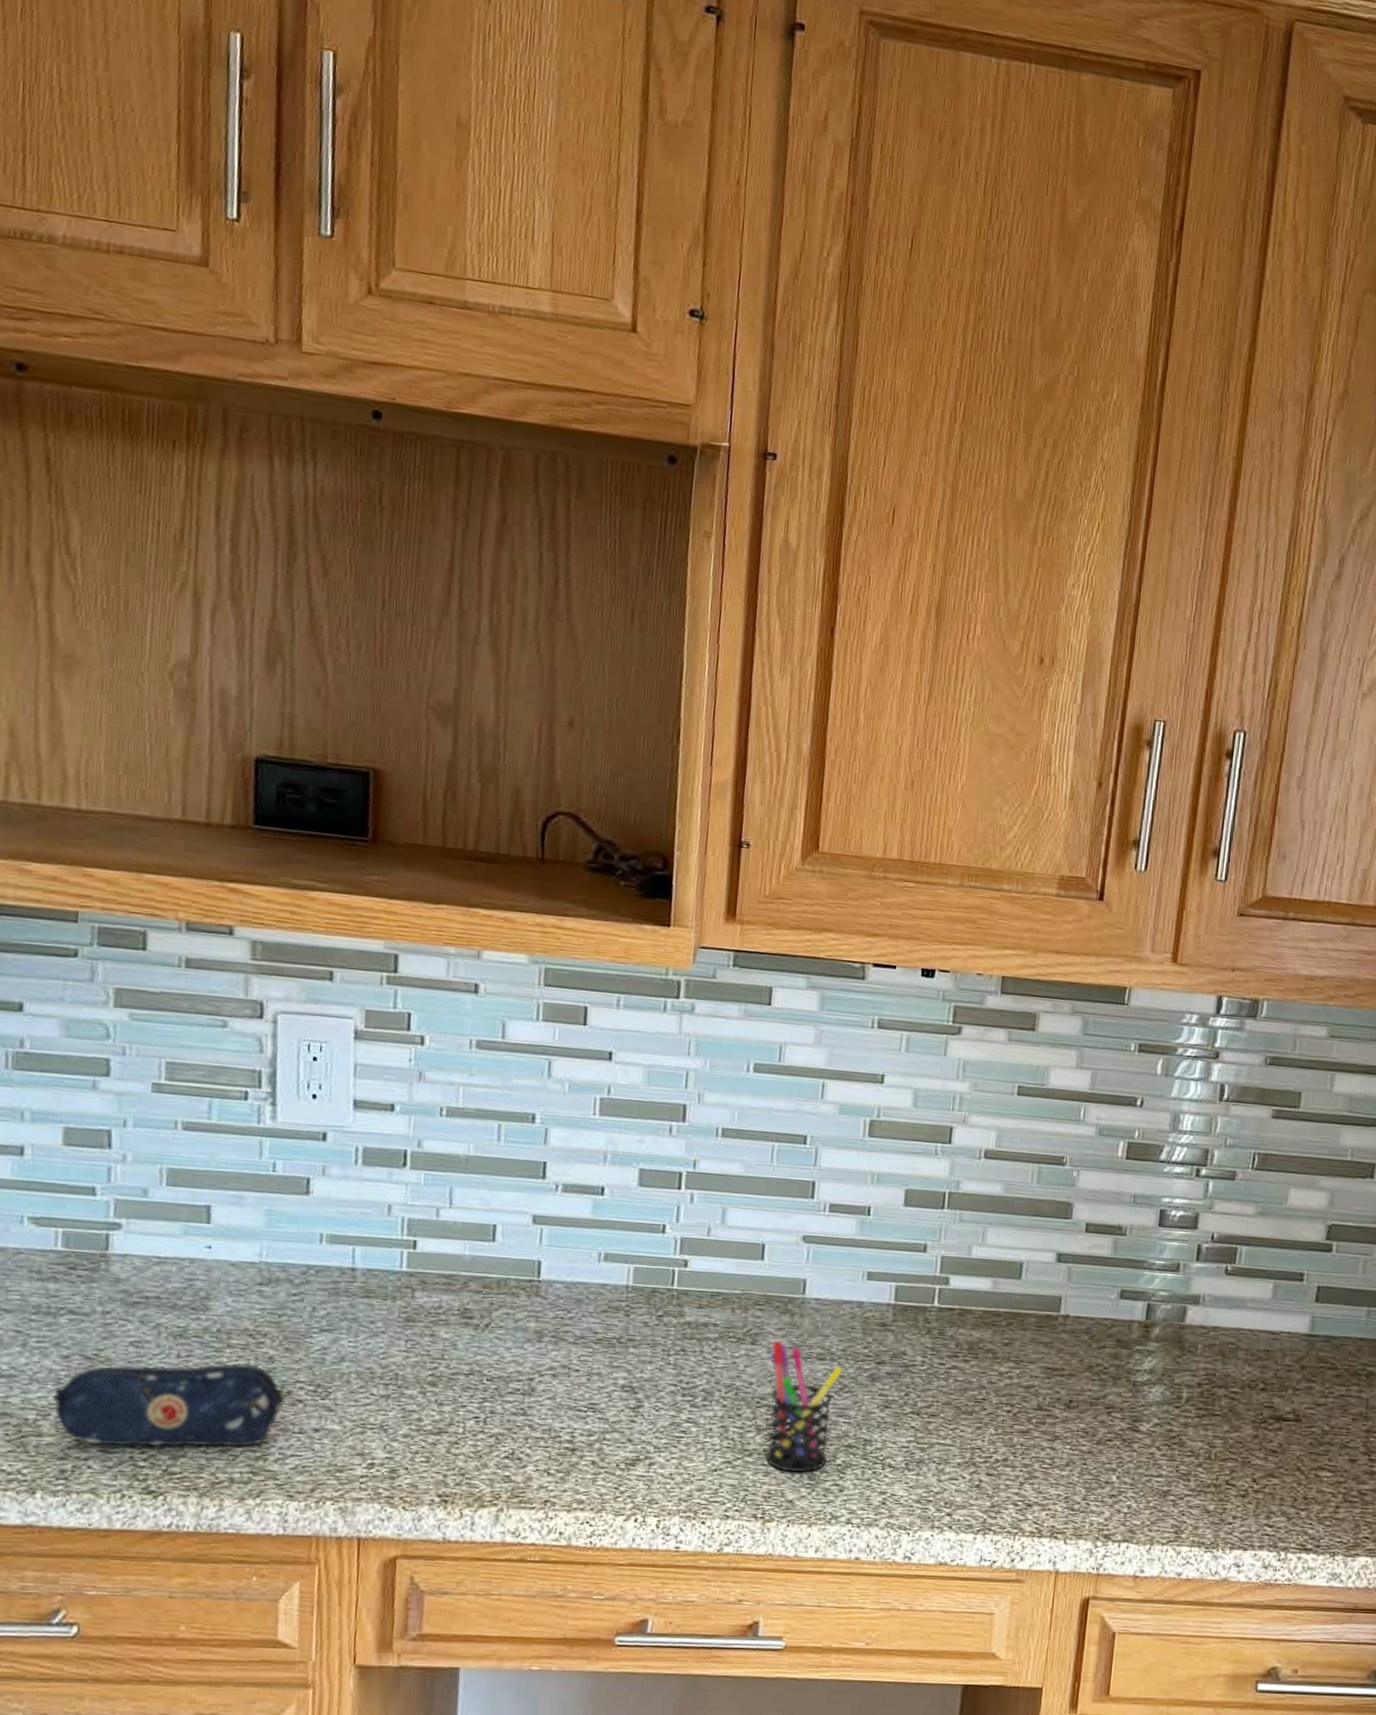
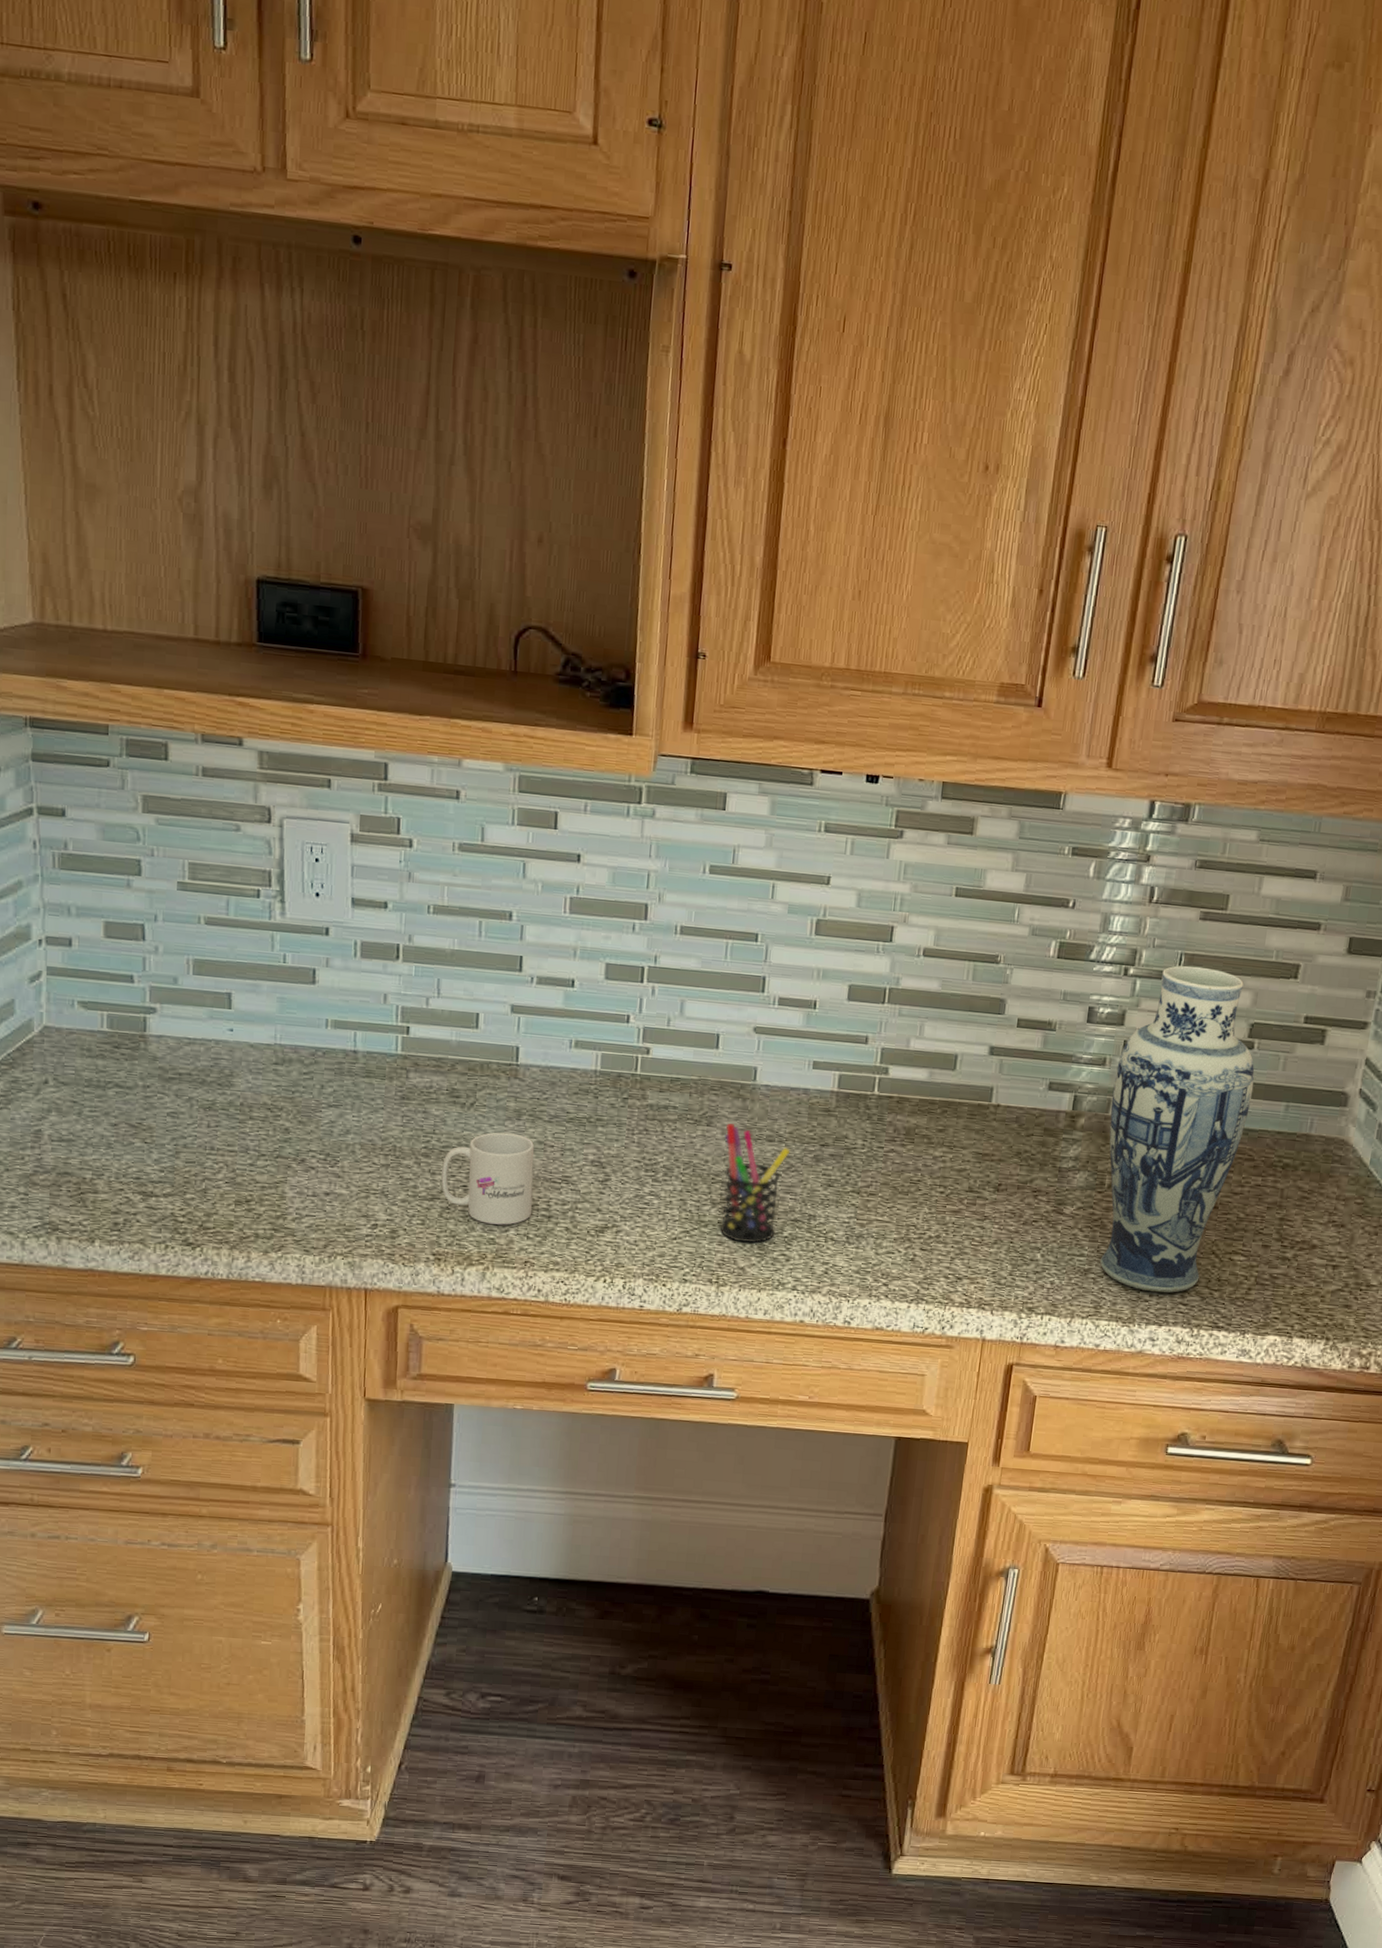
pencil case: present [53,1363,286,1448] -> none [105,1133,301,1208]
mug: none [449,1356,558,1460] -> present [441,1132,535,1225]
vase: none [1180,1165,1334,1514] -> present [1100,965,1255,1293]

